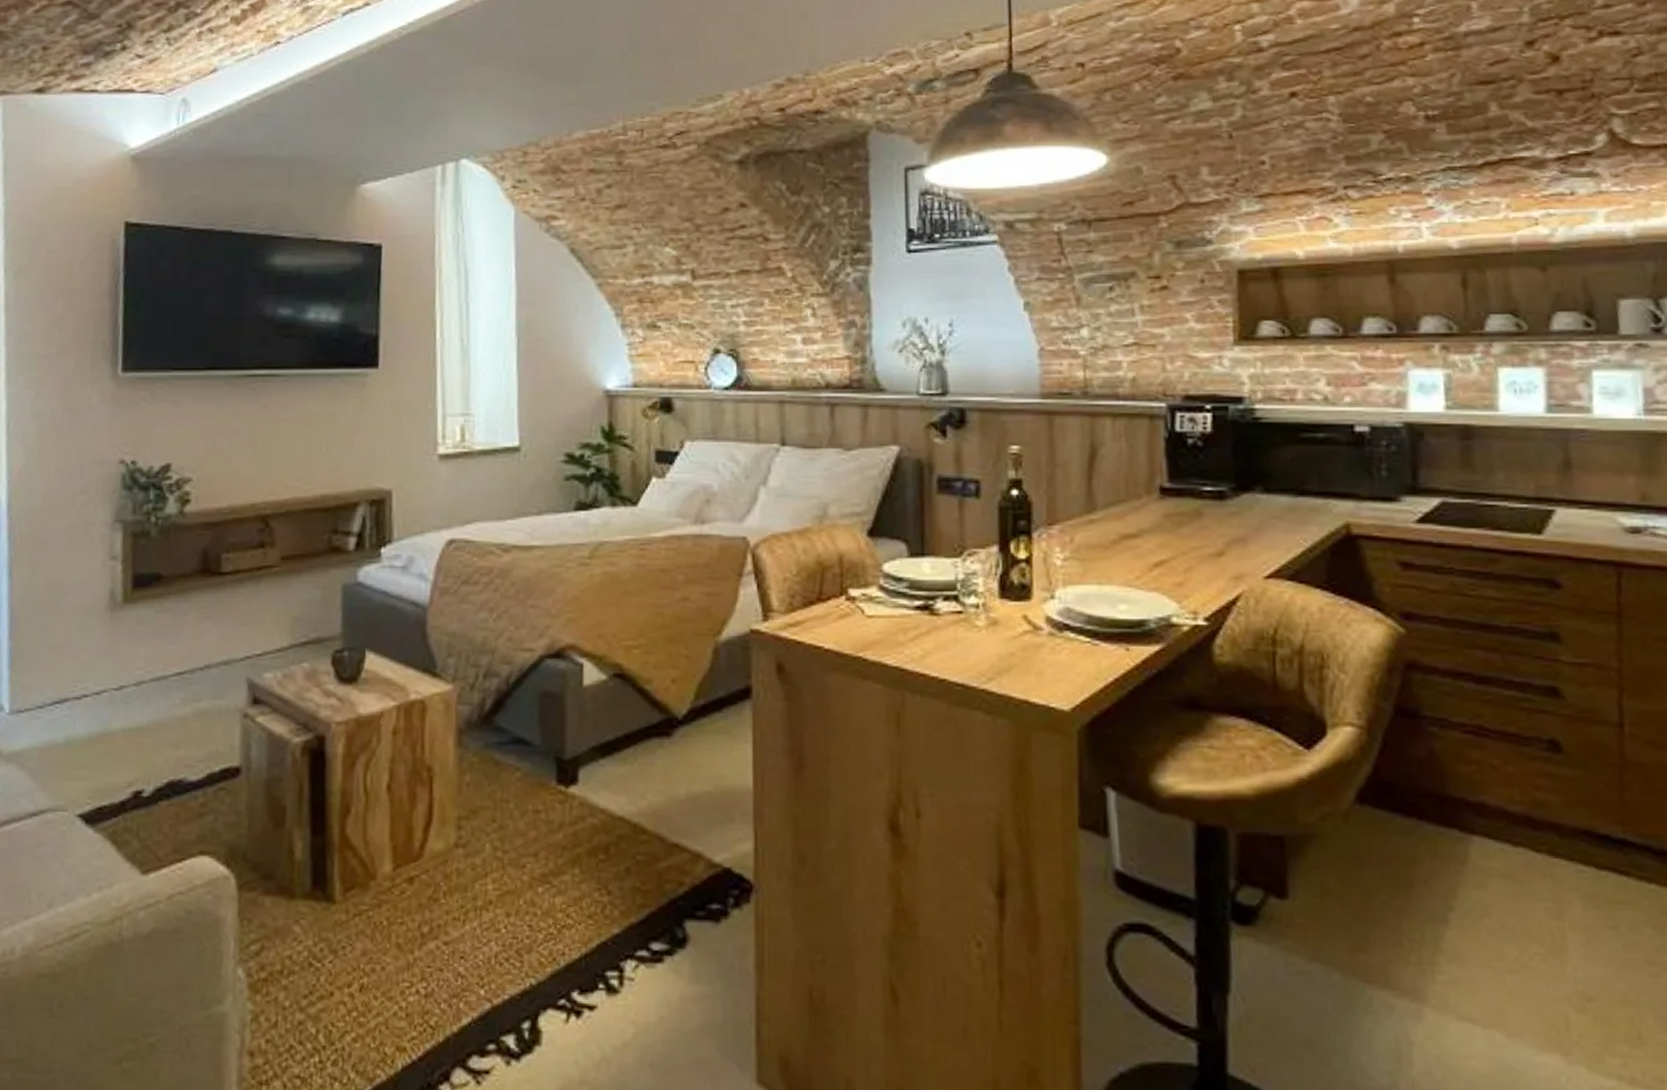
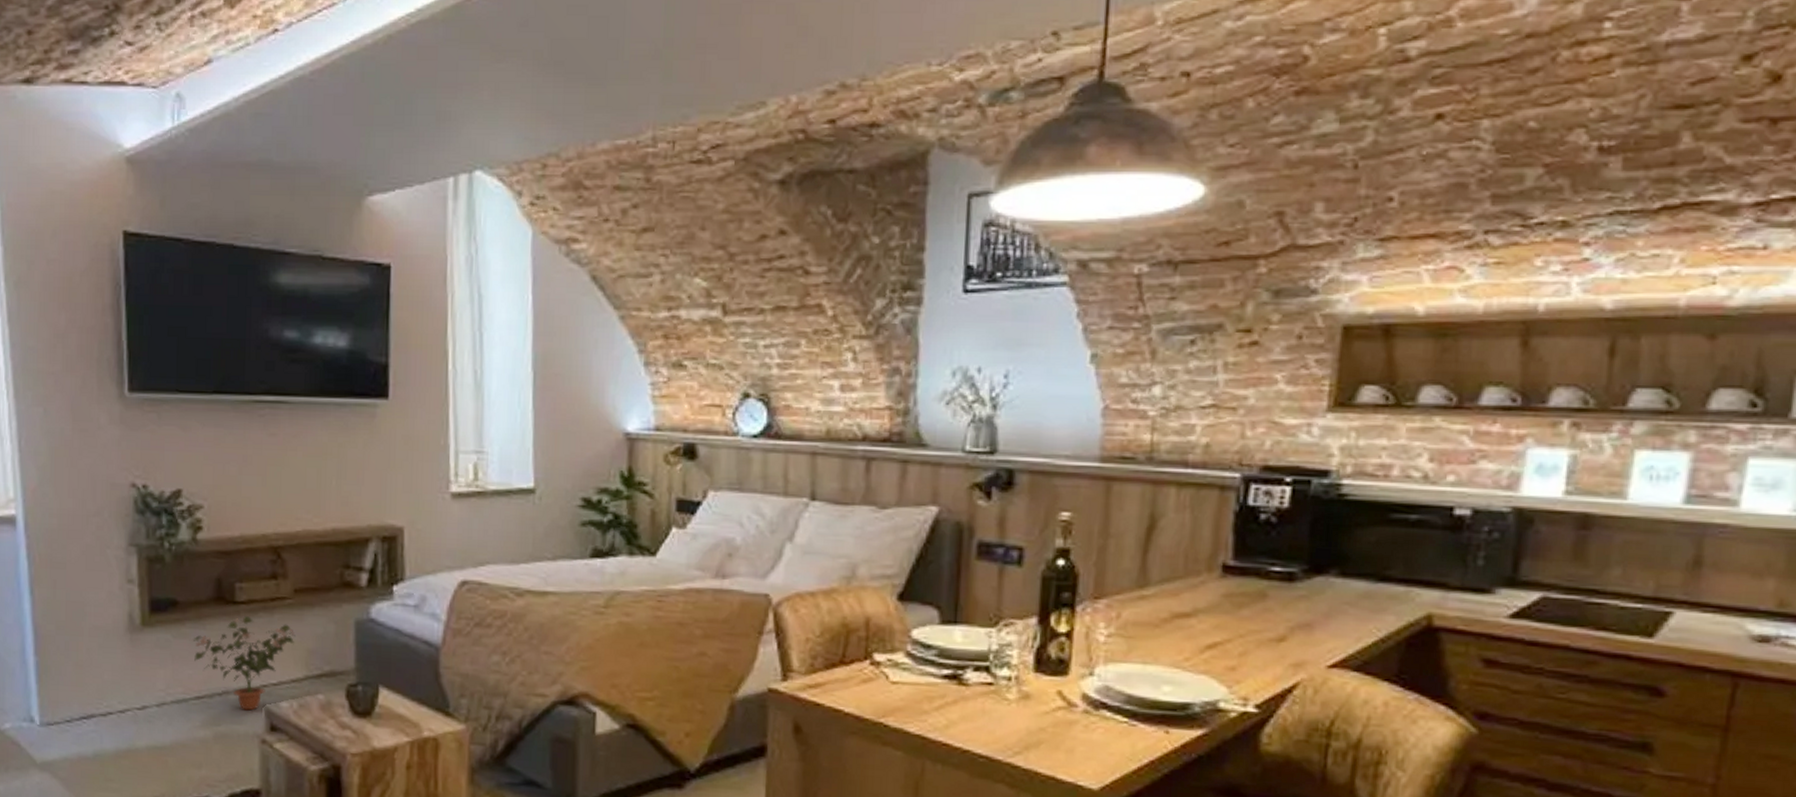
potted plant: none [175,587,282,684] -> present [192,616,296,711]

